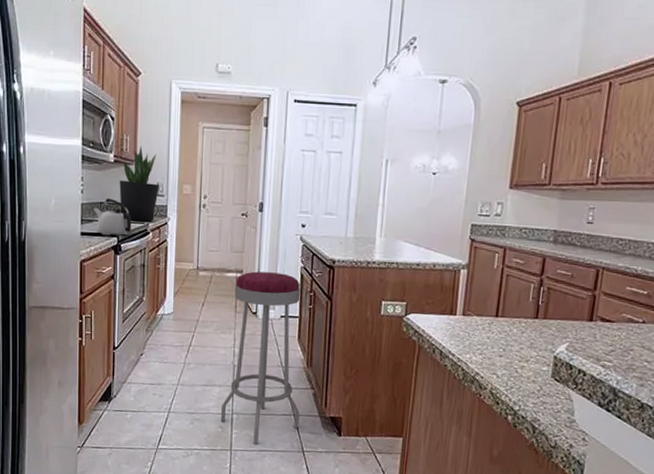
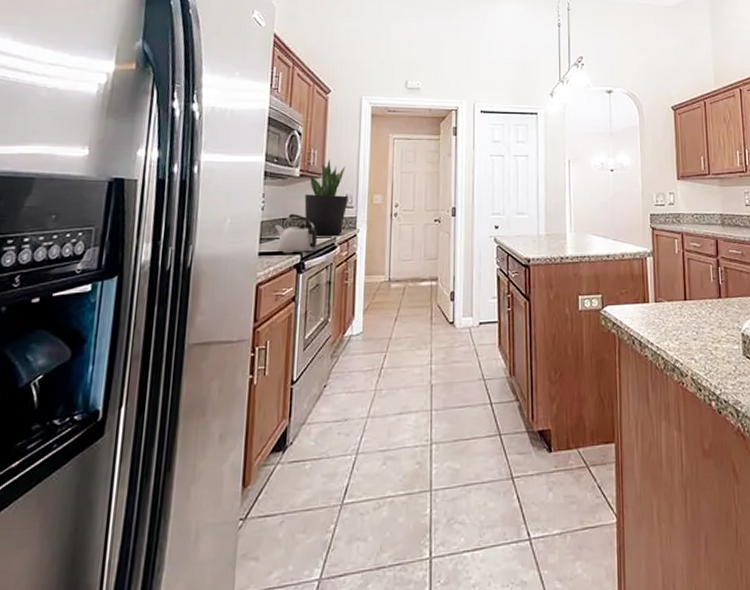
bar stool: present [220,271,301,444] -> none [417,277,506,478]

